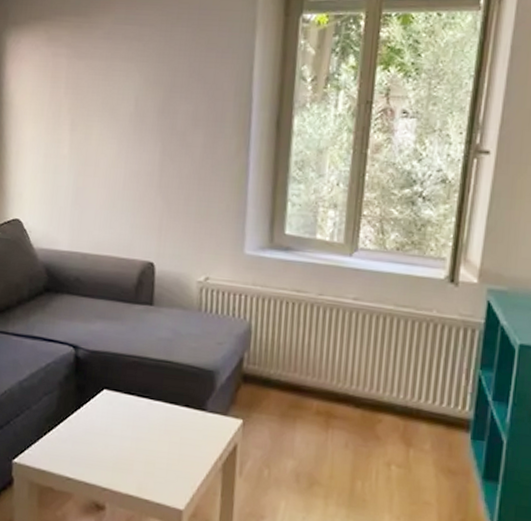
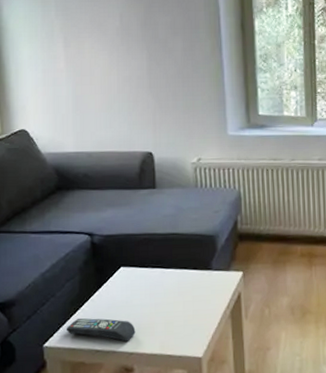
remote control: none [37,438,112,475] -> present [66,318,136,342]

